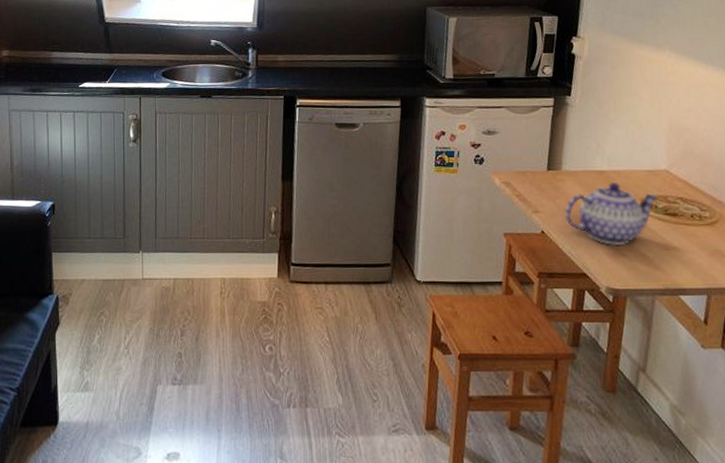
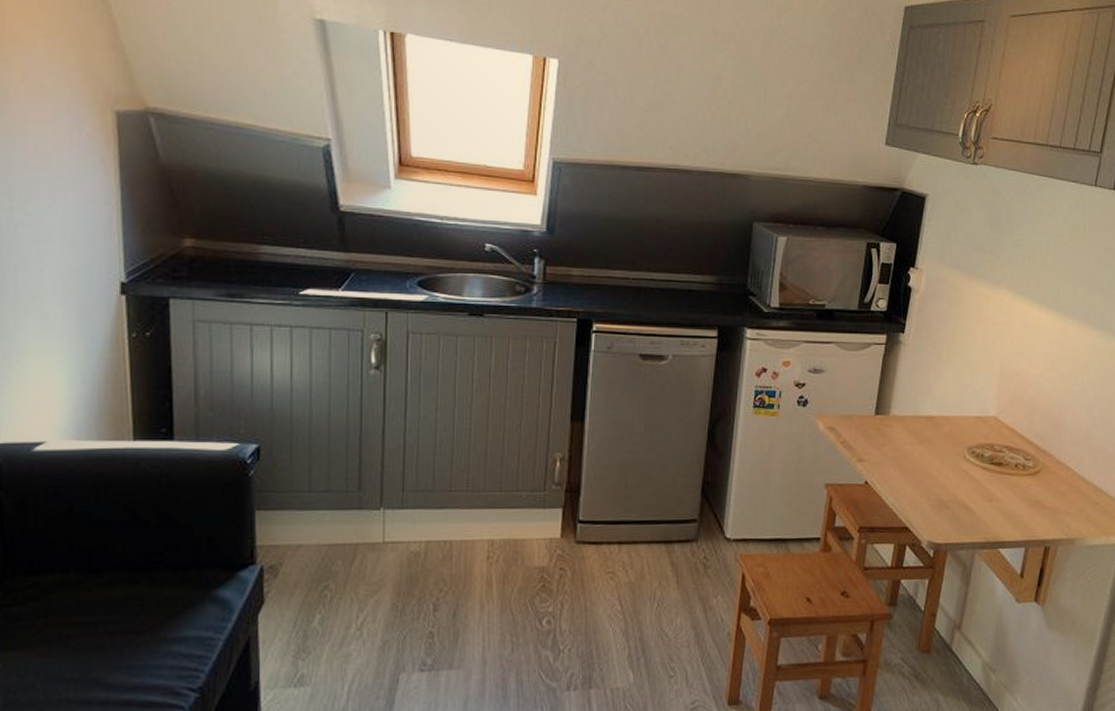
teapot: present [564,183,659,246] -> none [889,429,986,498]

